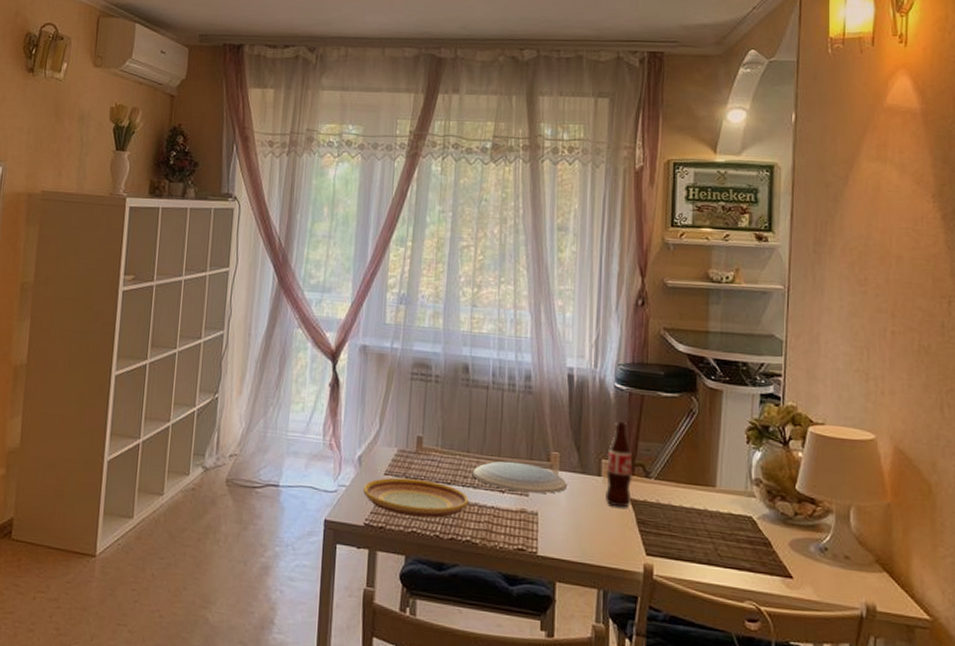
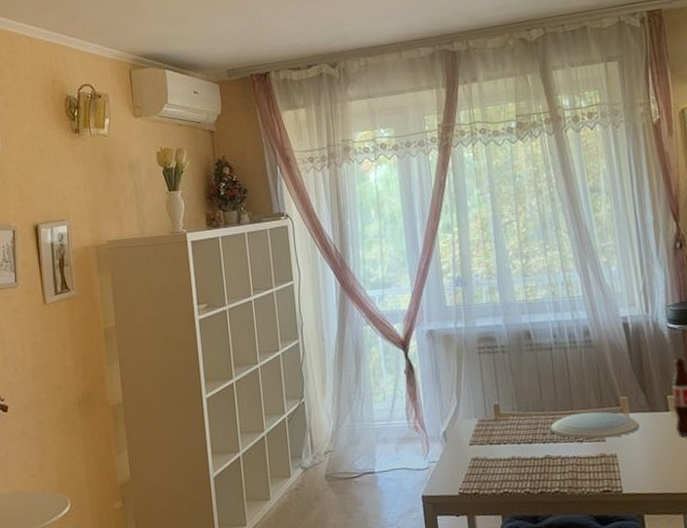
plate: present [363,477,469,519] -> none [452,443,552,479]

